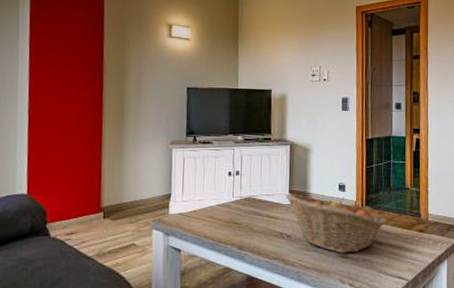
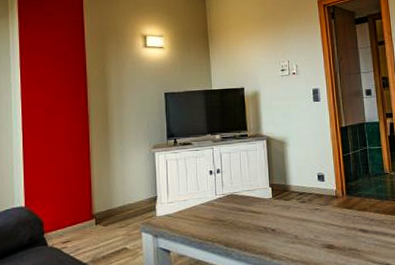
fruit basket: present [285,194,387,254] -> none [266,186,369,245]

